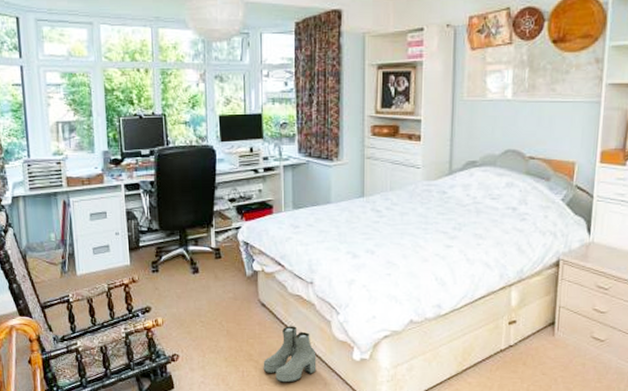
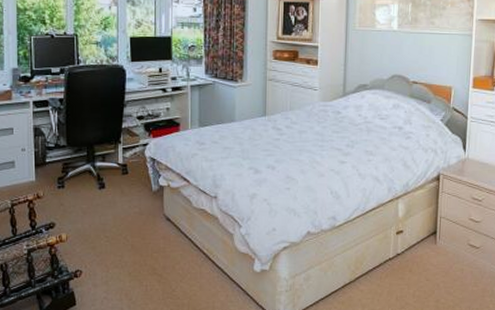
boots: present [263,326,317,383] -> none [167,239,219,296]

